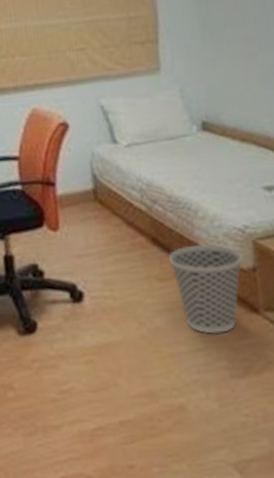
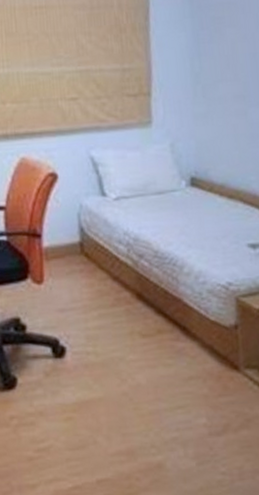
wastebasket: present [168,244,243,334] -> none [152,301,225,391]

